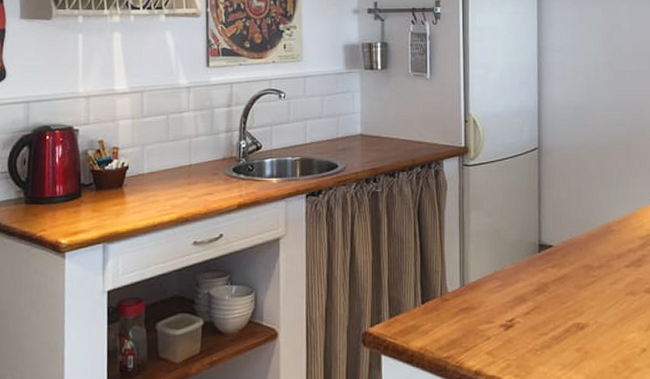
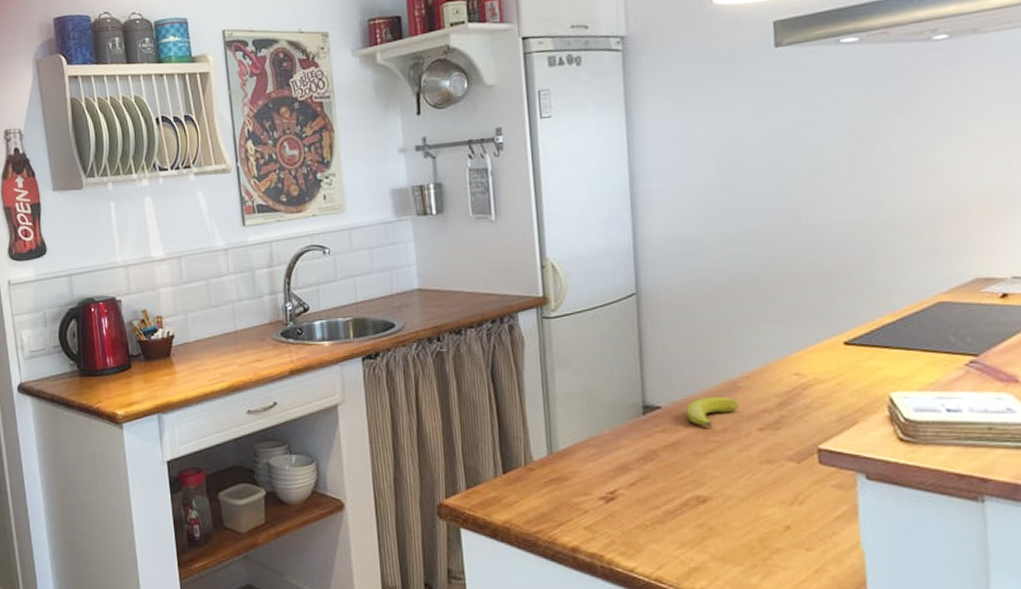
banana: none [571,237,612,264] -> present [685,396,739,428]

